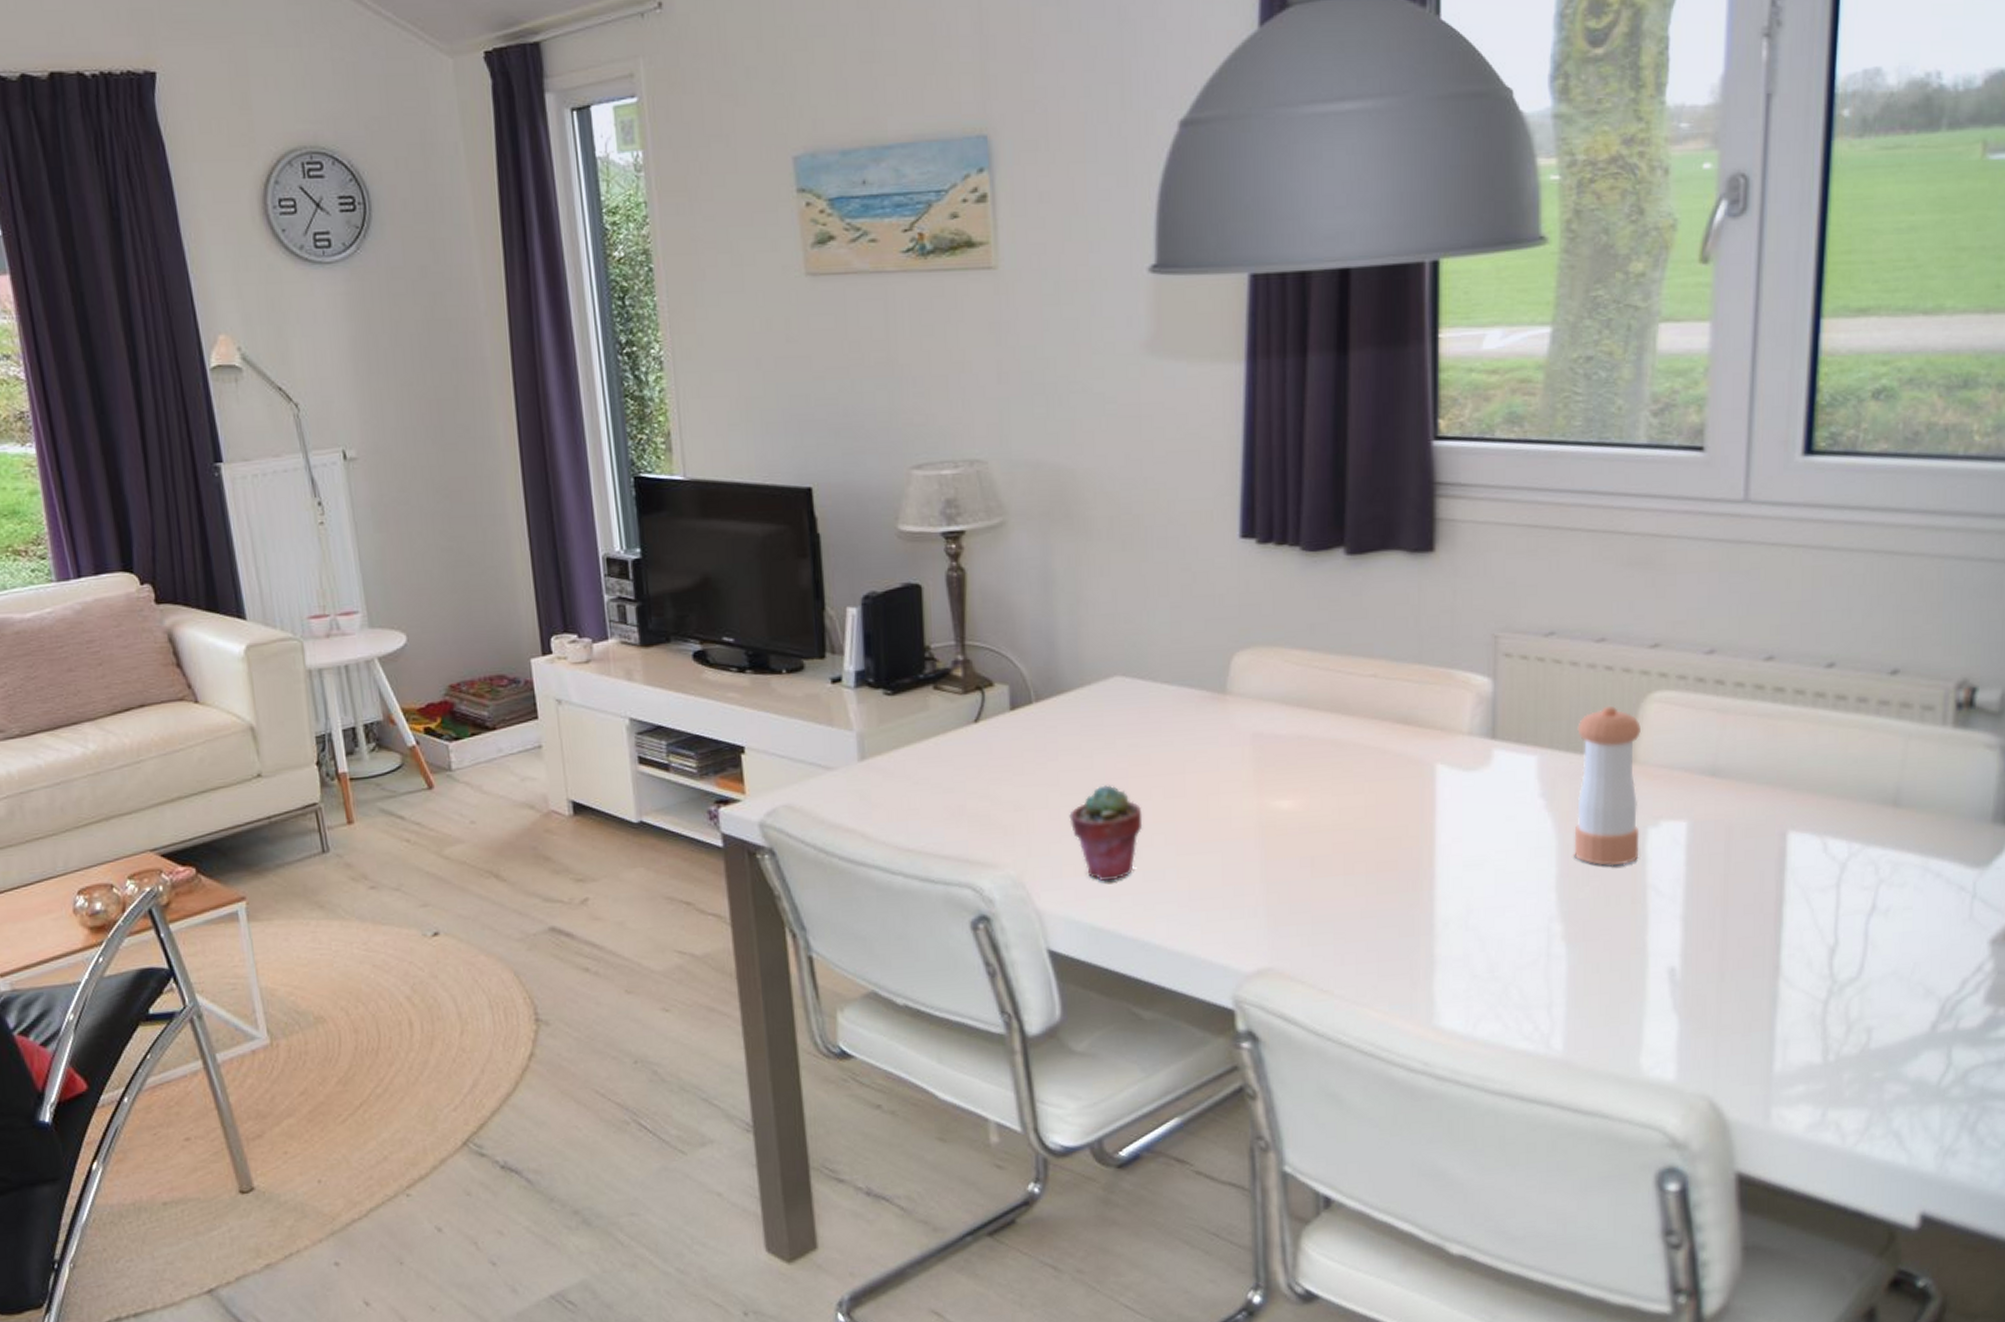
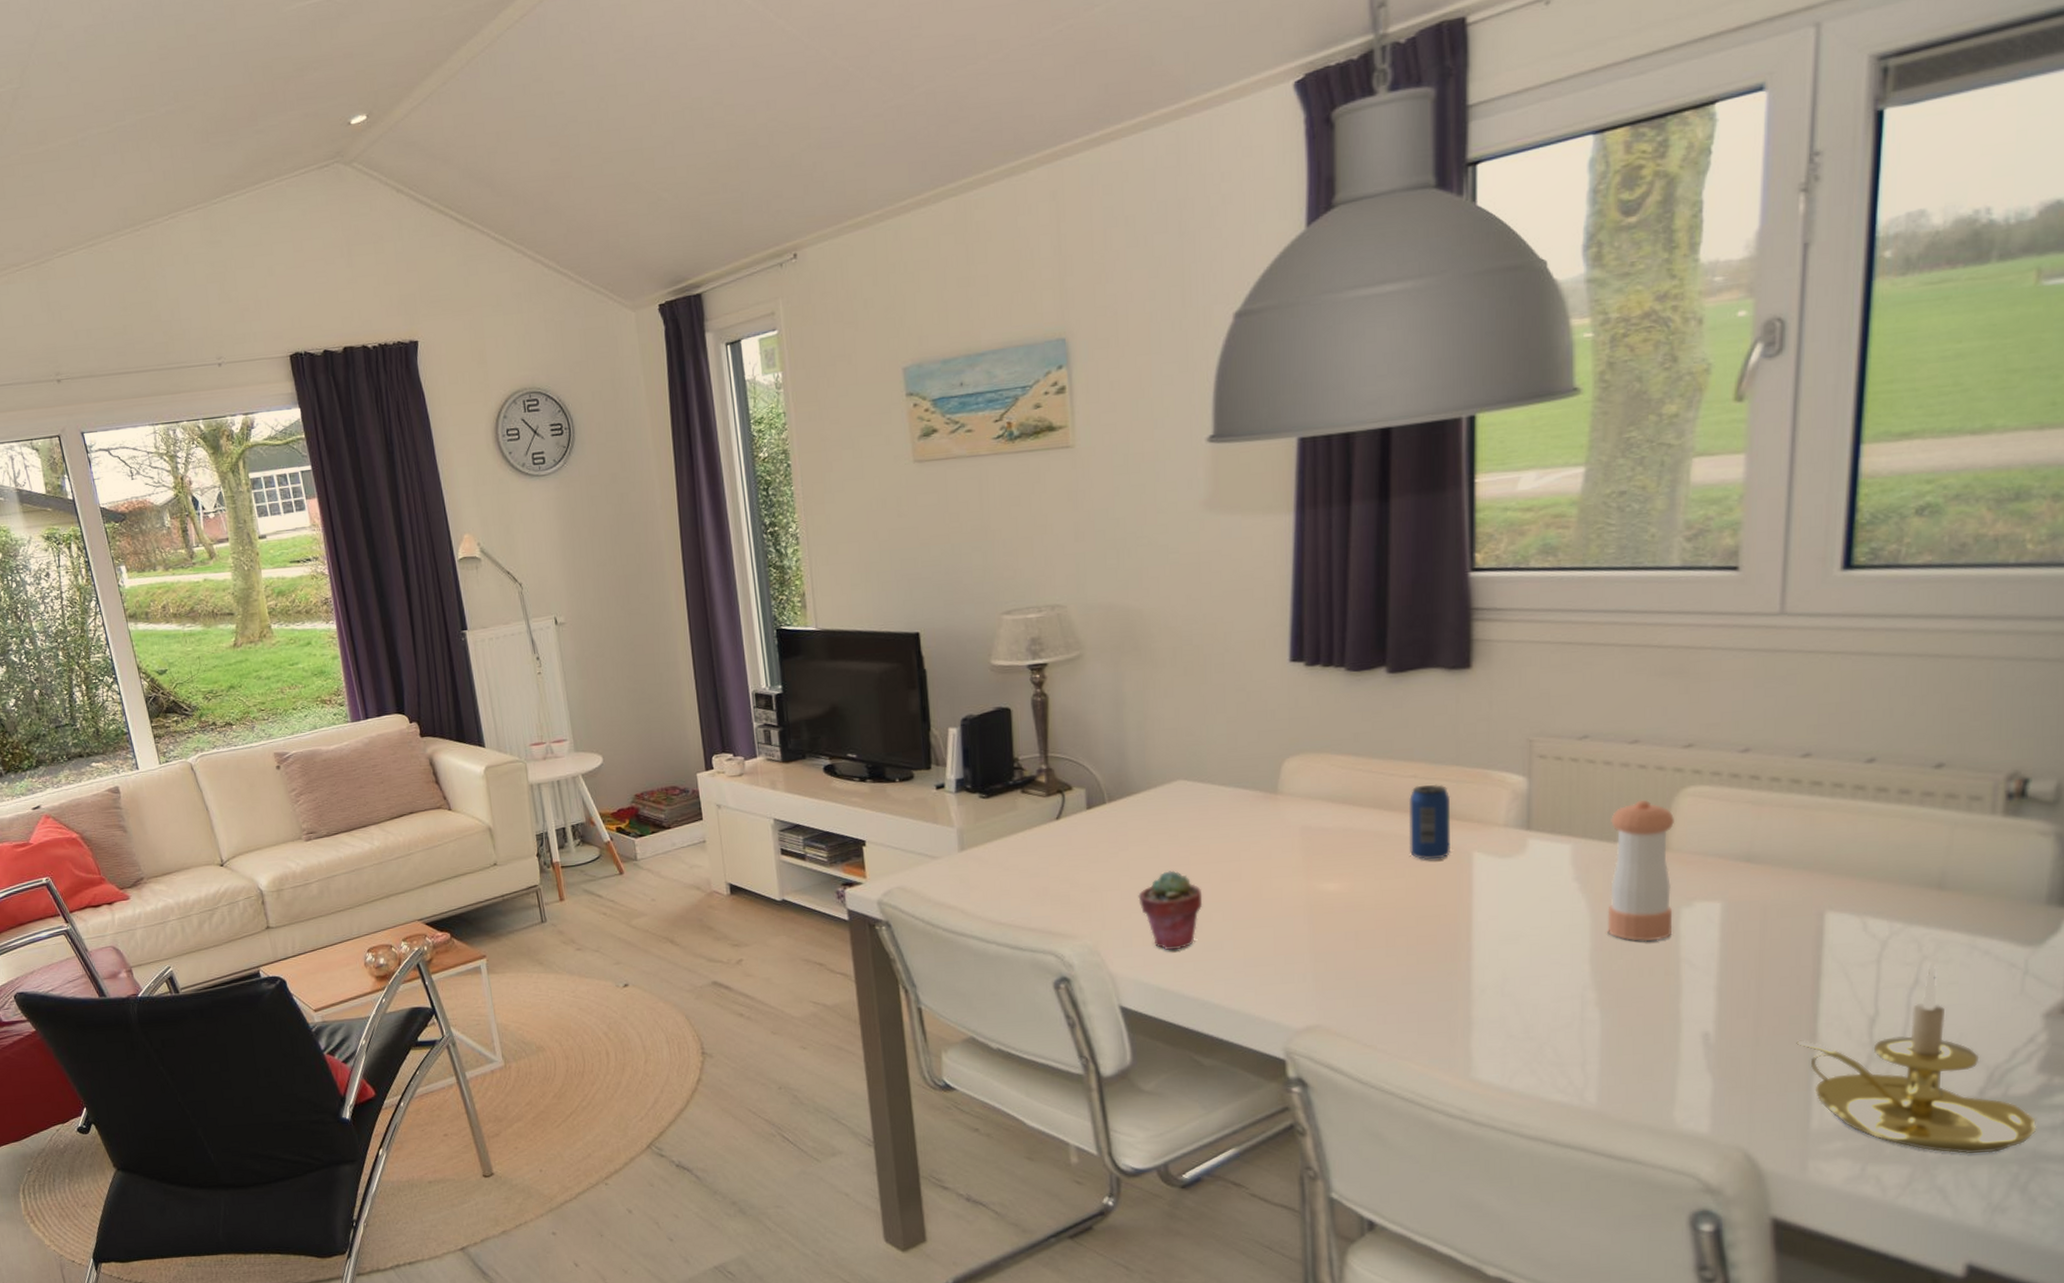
beverage can: none [1369,685,1412,773] -> present [1409,784,1450,860]
candle holder: none [1760,888,1984,1095] -> present [1796,964,2037,1154]

